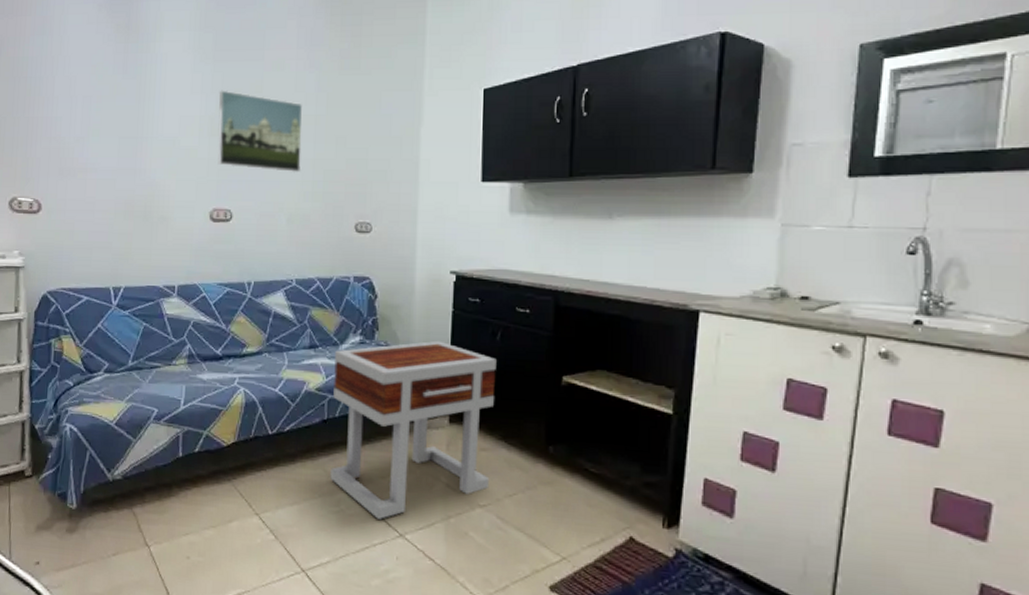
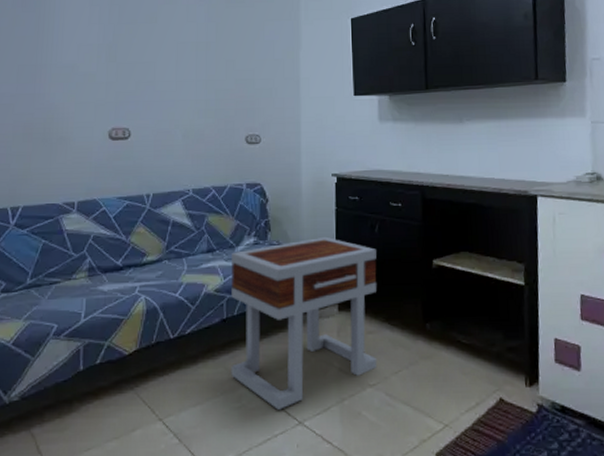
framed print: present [217,90,303,173] -> none [115,21,195,93]

